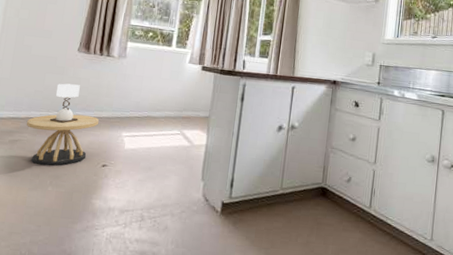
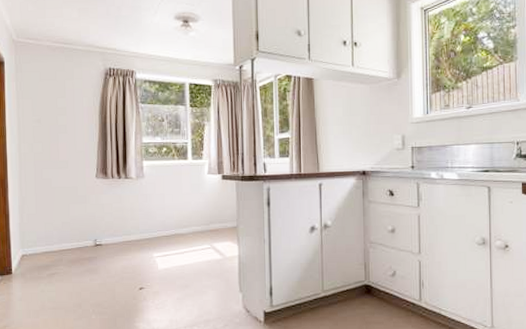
side table: present [26,83,100,167] -> none [59,211,129,295]

